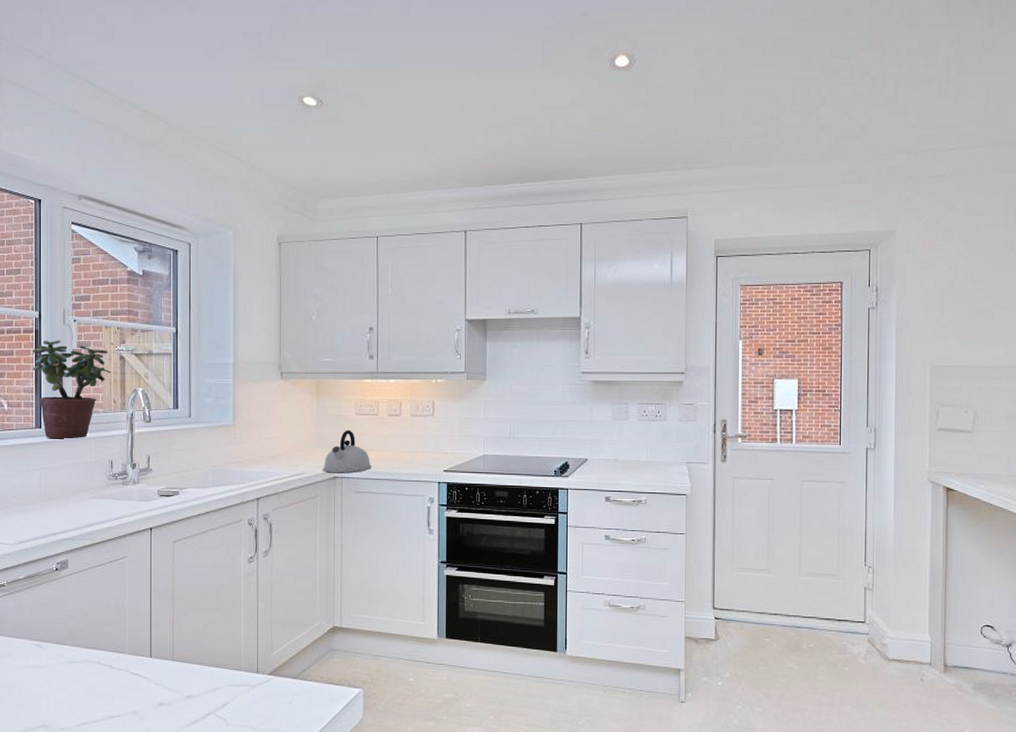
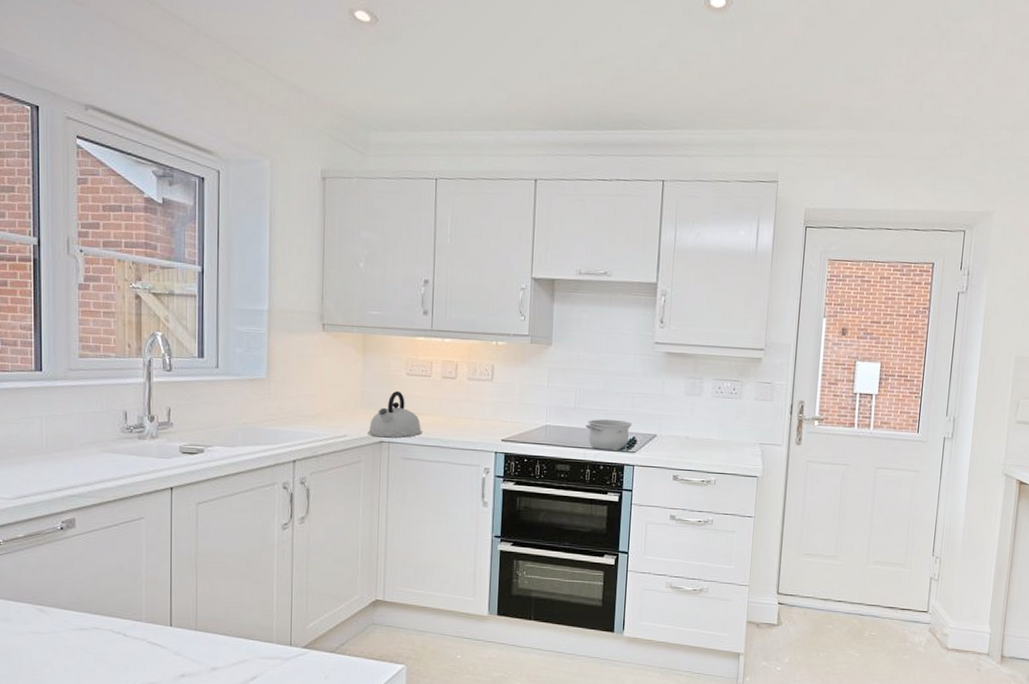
potted plant: present [32,340,112,439] -> none [30,271,125,386]
cooking pot: none [520,446,564,475] -> present [585,419,632,451]

